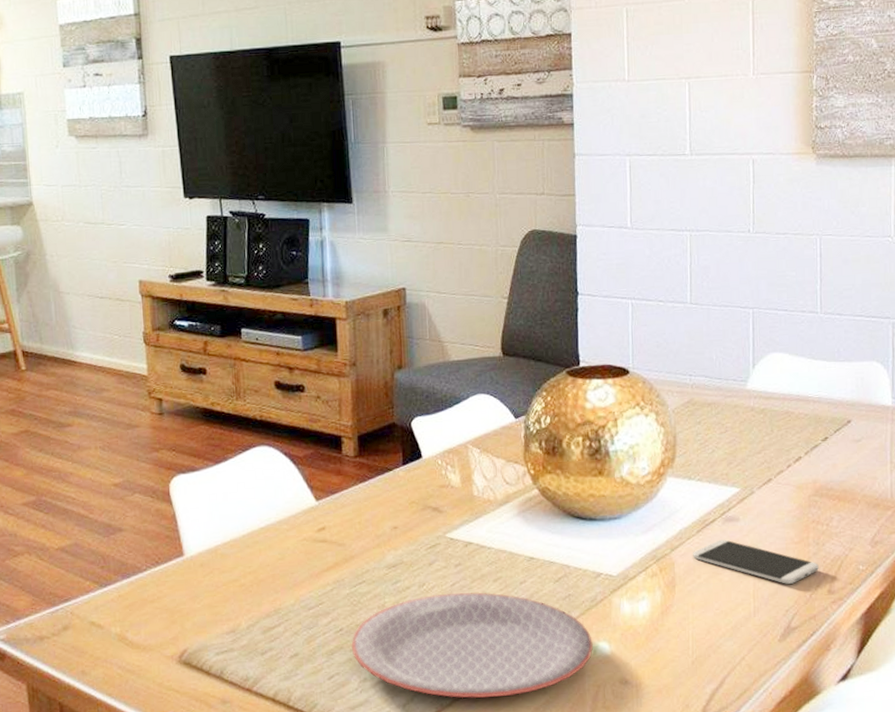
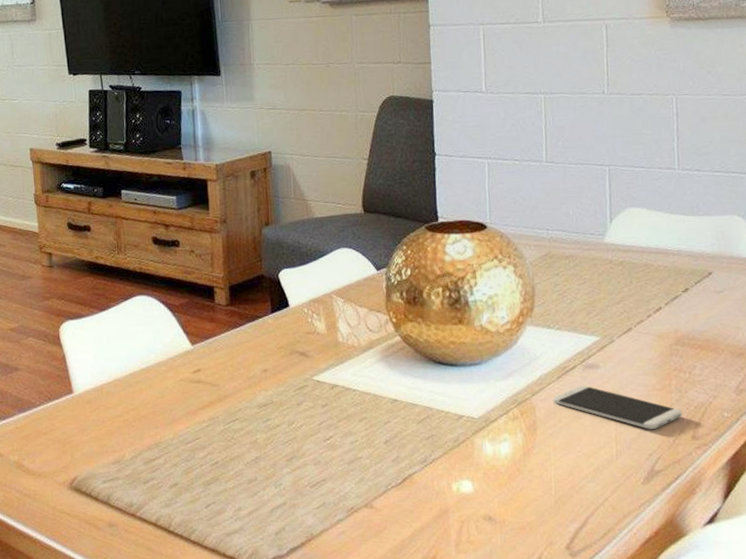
plate: present [351,592,593,699] -> none [226,431,456,529]

